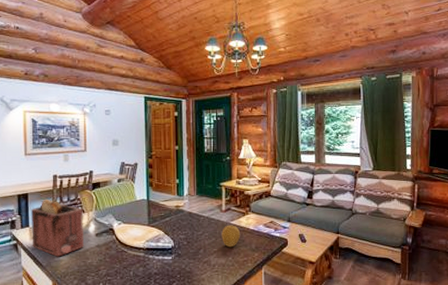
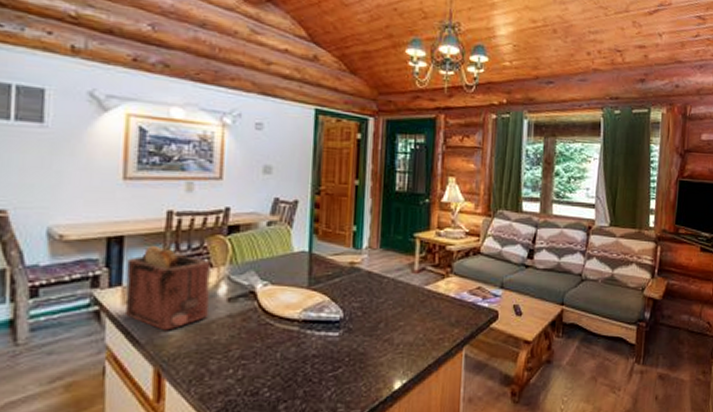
fruit: present [222,225,241,248] -> none [411,291,437,321]

